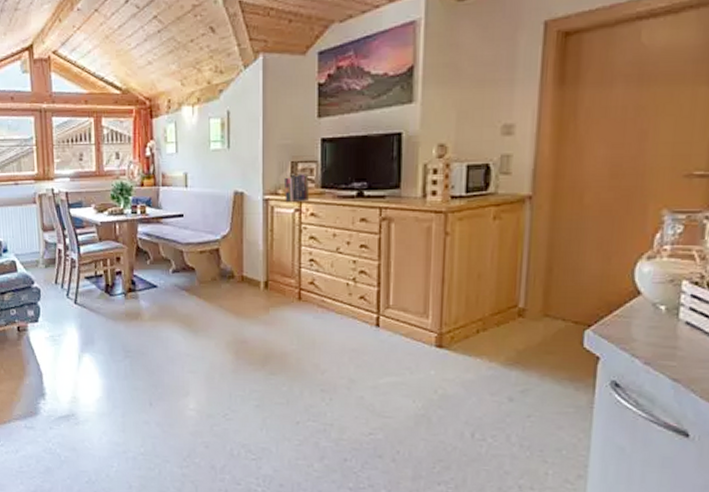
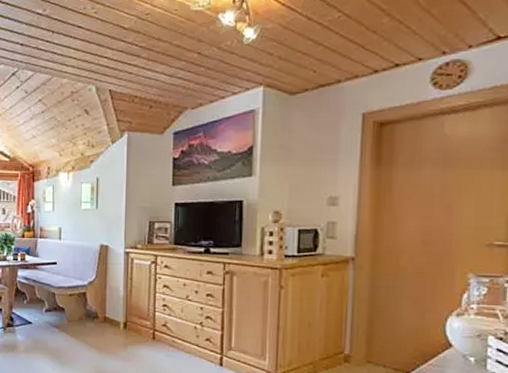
books: present [283,172,310,202] -> none [142,231,164,255]

